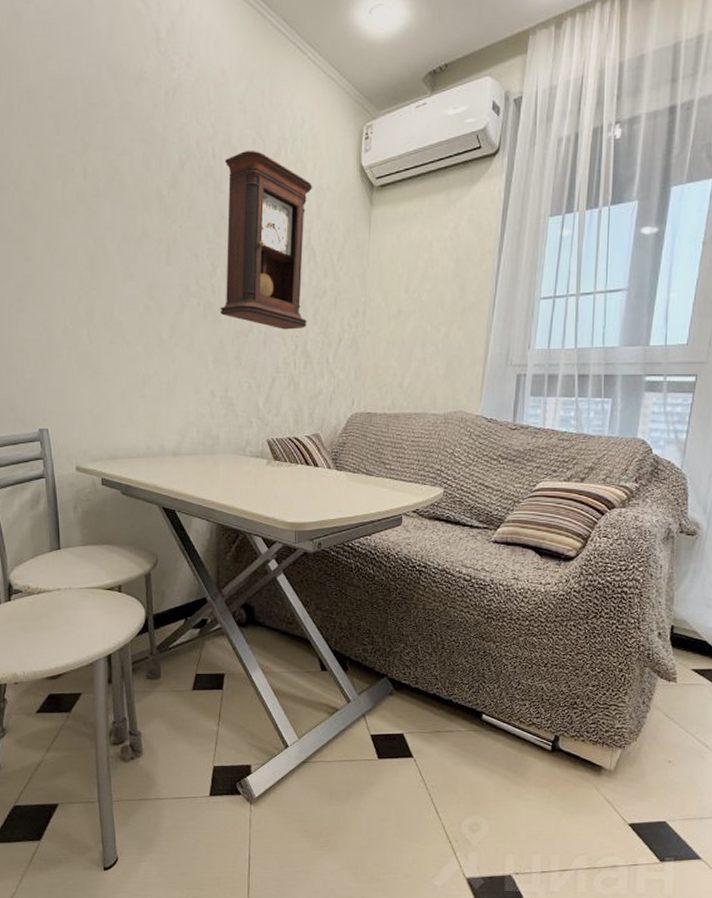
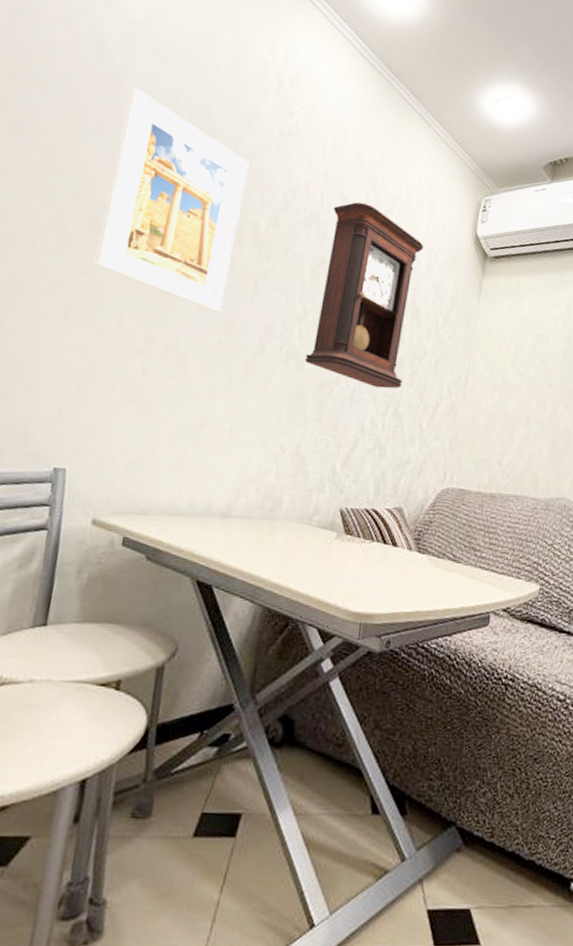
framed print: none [27,68,144,279] -> present [94,87,249,312]

